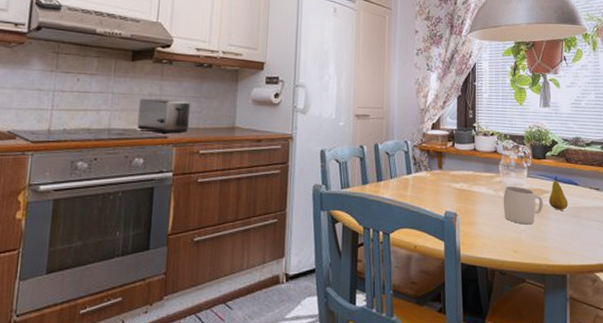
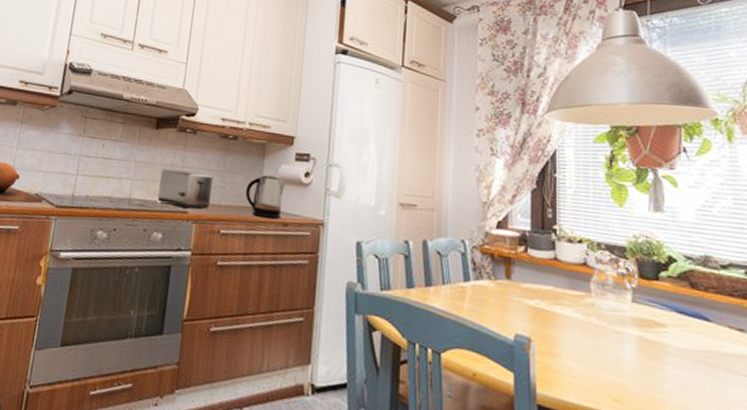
kettle: none [221,98,258,136] -> present [245,175,286,219]
mug: present [503,186,544,225] -> none [596,310,658,367]
fruit: present [548,176,568,210] -> none [664,304,696,353]

